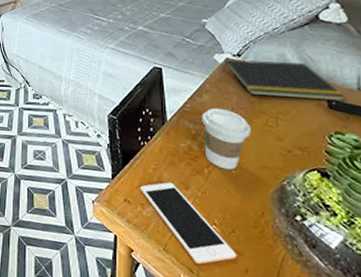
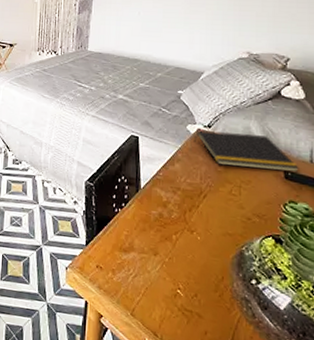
cell phone: present [140,182,237,264] -> none [112,248,198,328]
coffee cup: present [202,107,251,170] -> none [173,176,216,237]

